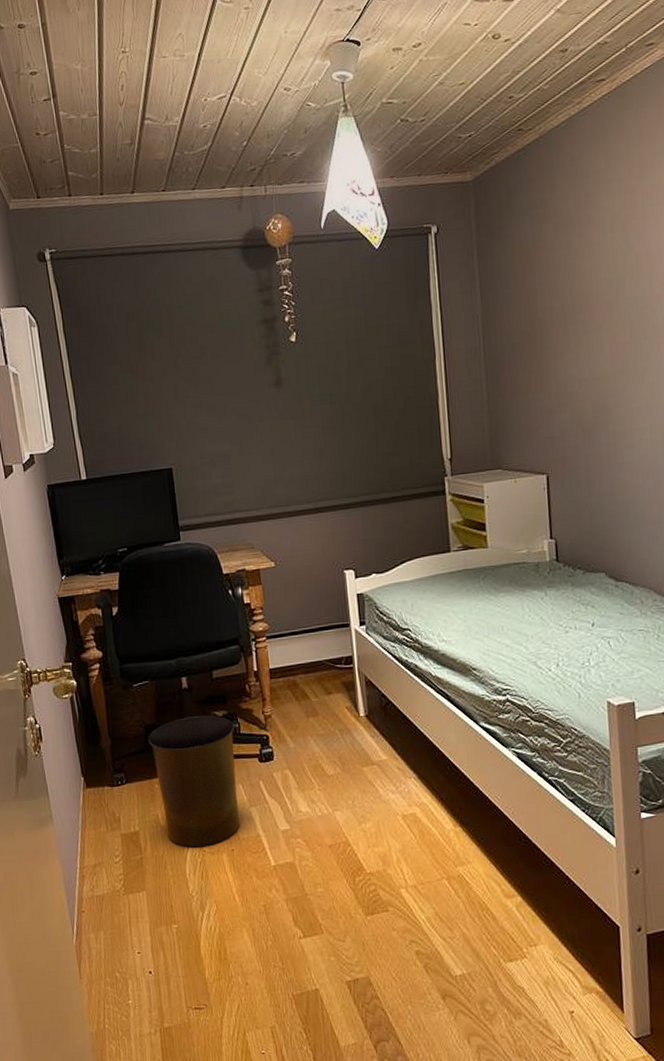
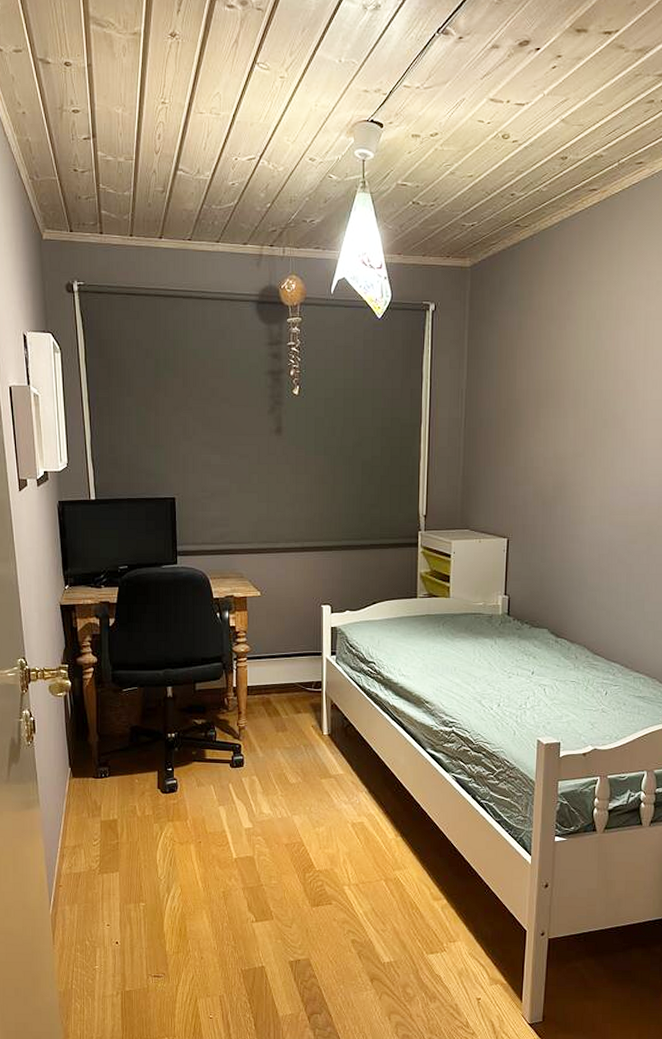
waste bin: present [147,715,241,848] -> none [132,722,212,837]

